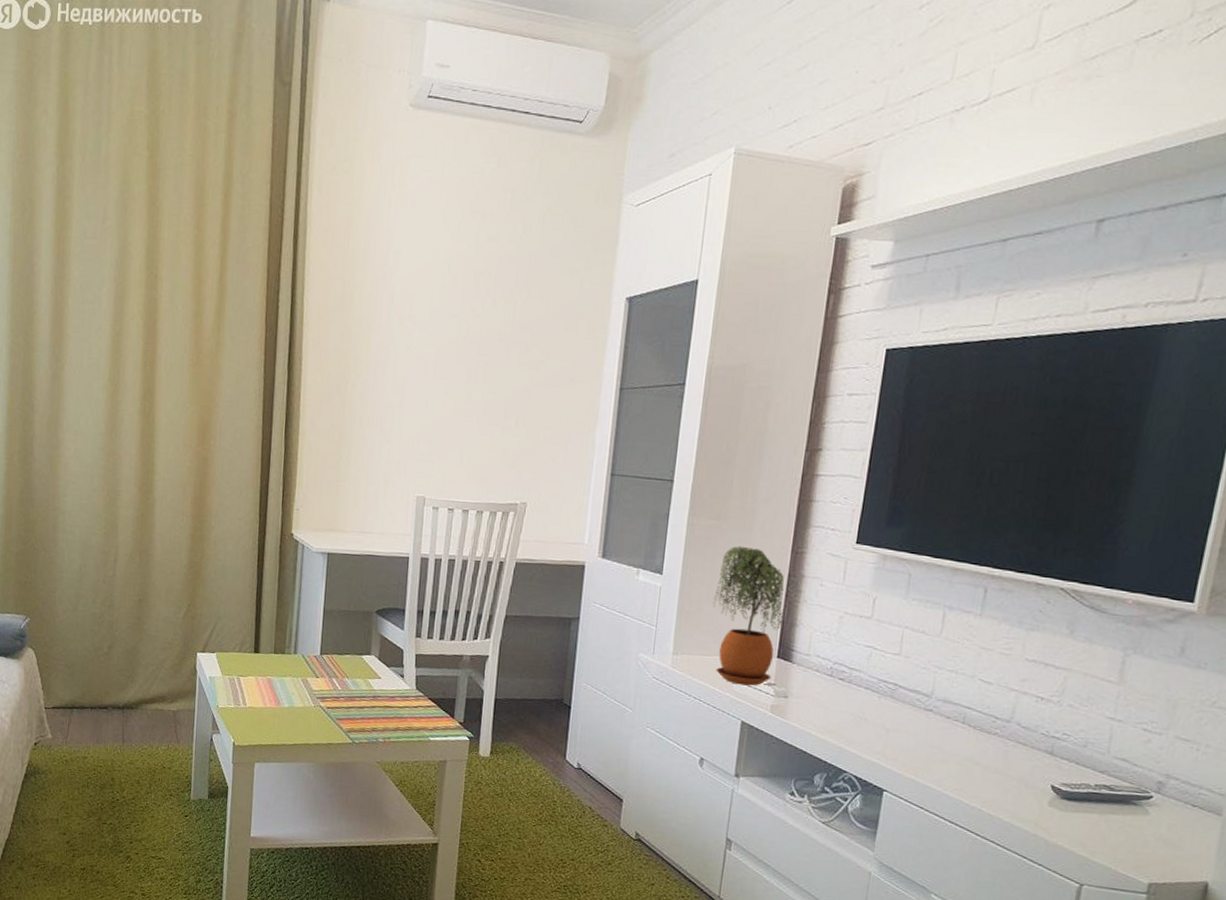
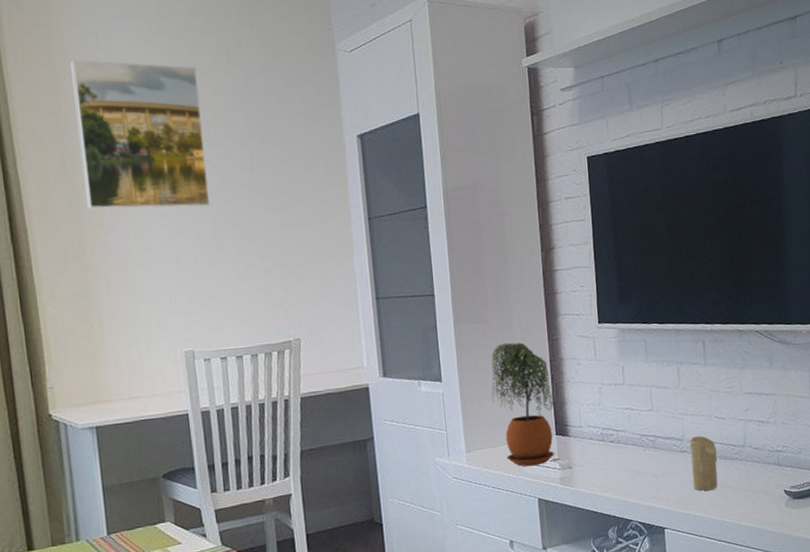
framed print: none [356,197,478,356] -> present [70,60,211,209]
candle: none [931,696,972,762] -> present [689,435,718,491]

